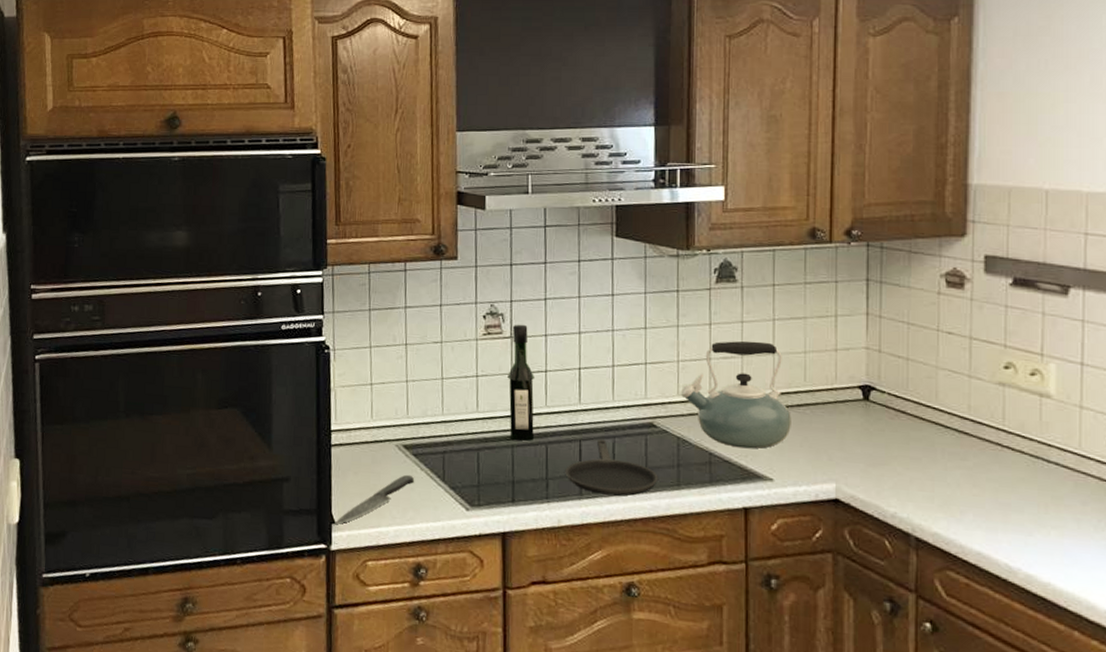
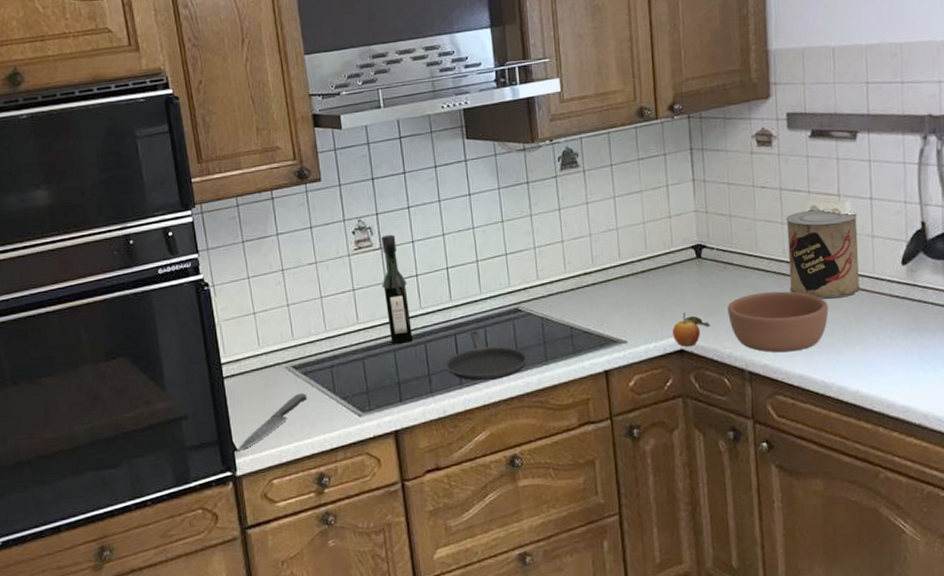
kettle: present [680,340,791,449] -> none [539,218,638,318]
fruit: none [828,458,874,497] -> present [672,312,711,346]
wooden bowl: none [896,450,1020,524] -> present [727,291,829,353]
tin can: none [973,366,1064,472] -> present [786,209,860,299]

